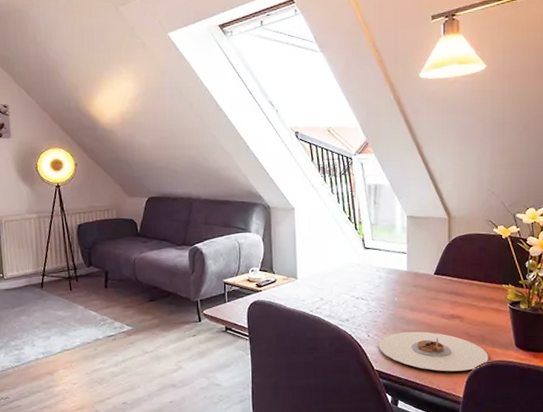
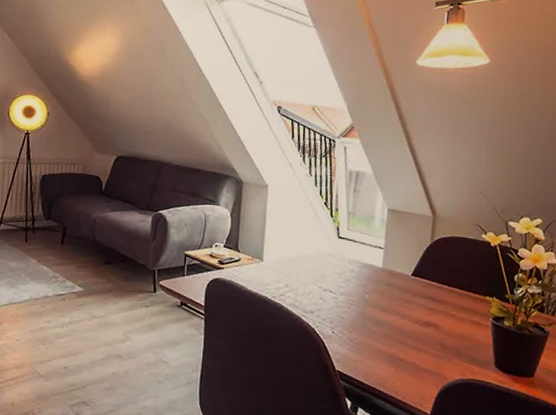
plate: present [377,331,489,372] -> none [342,333,464,386]

